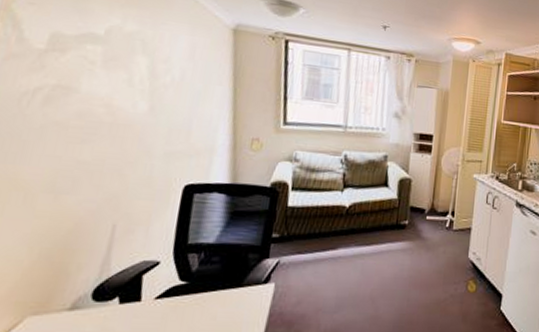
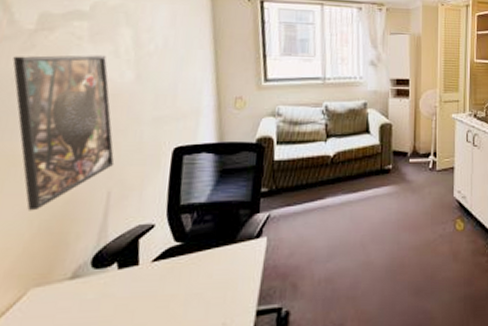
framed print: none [19,75,122,238] -> present [12,55,115,211]

